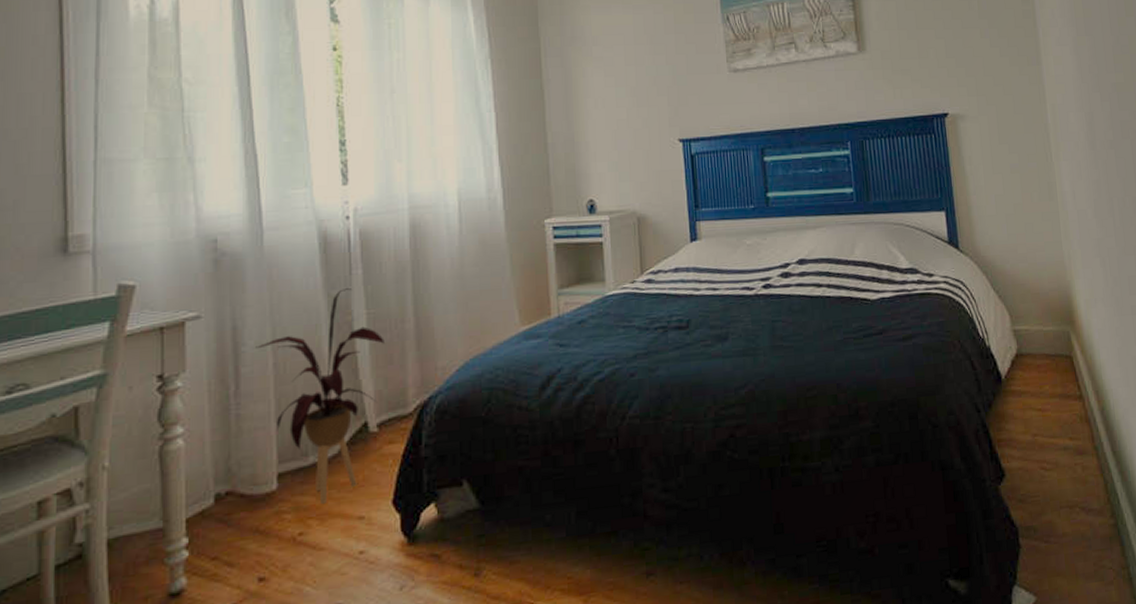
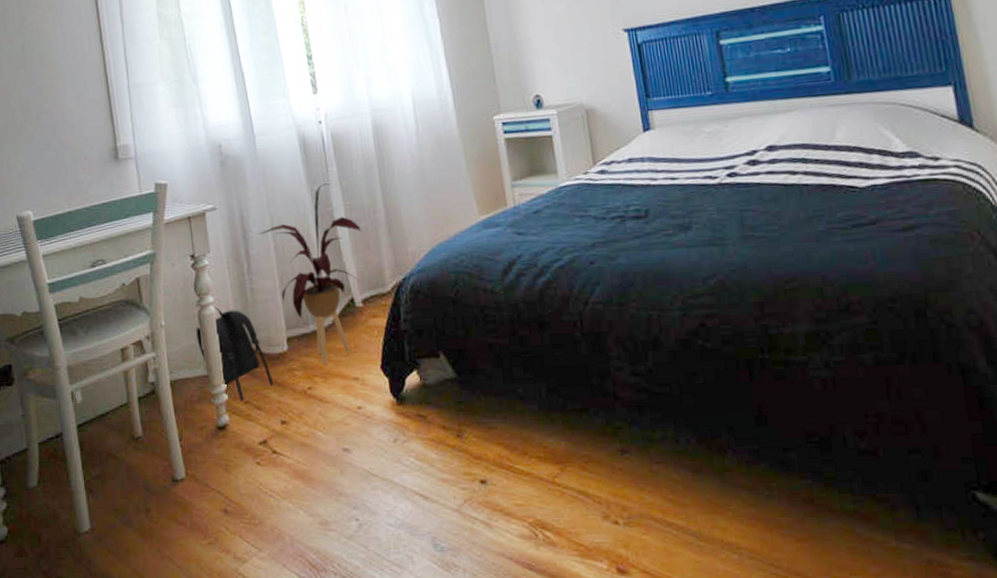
backpack: none [153,440,255,558] -> present [196,307,274,402]

